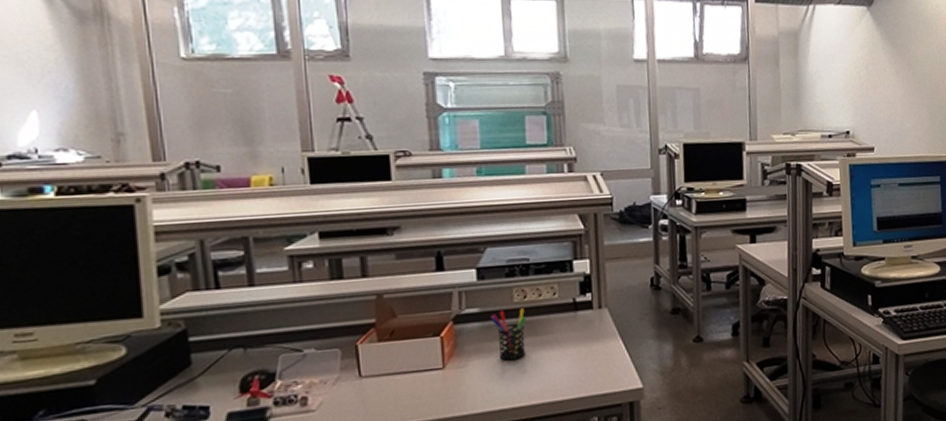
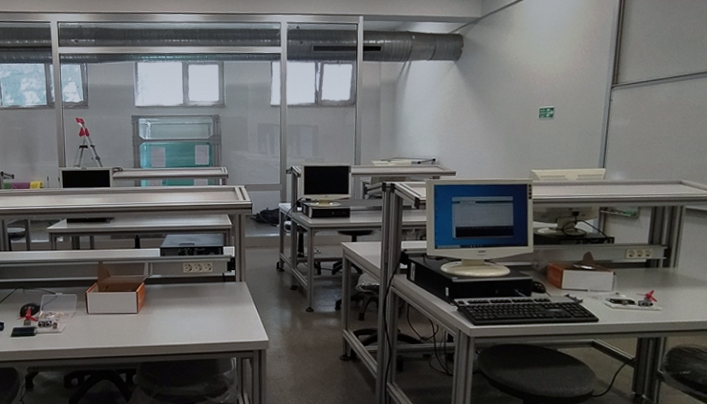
pen holder: present [491,308,527,361] -> none [168,277,191,312]

